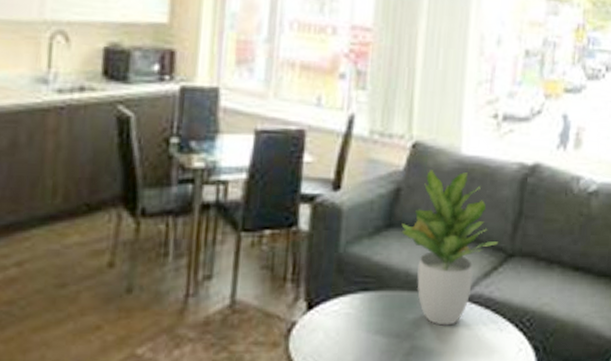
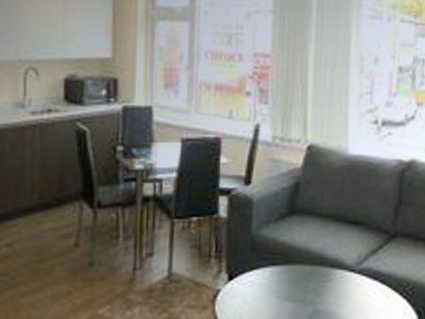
potted plant: present [401,168,498,326] -> none [301,166,382,294]

